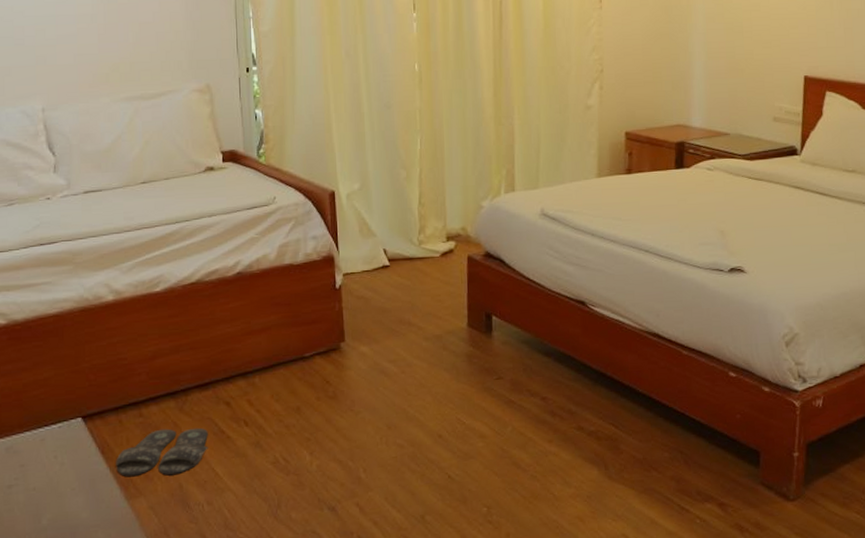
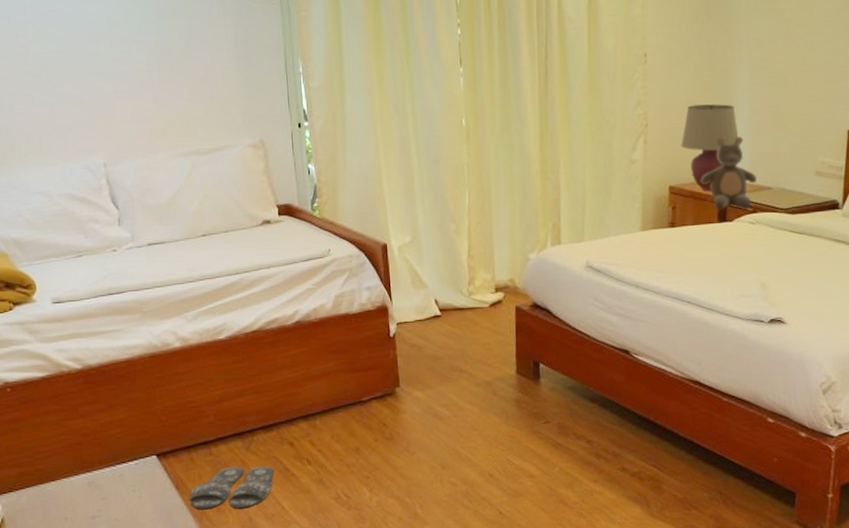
table lamp: none [637,50,695,137] -> present [681,104,739,191]
stuffed bear: none [657,82,714,156] -> present [701,136,756,210]

